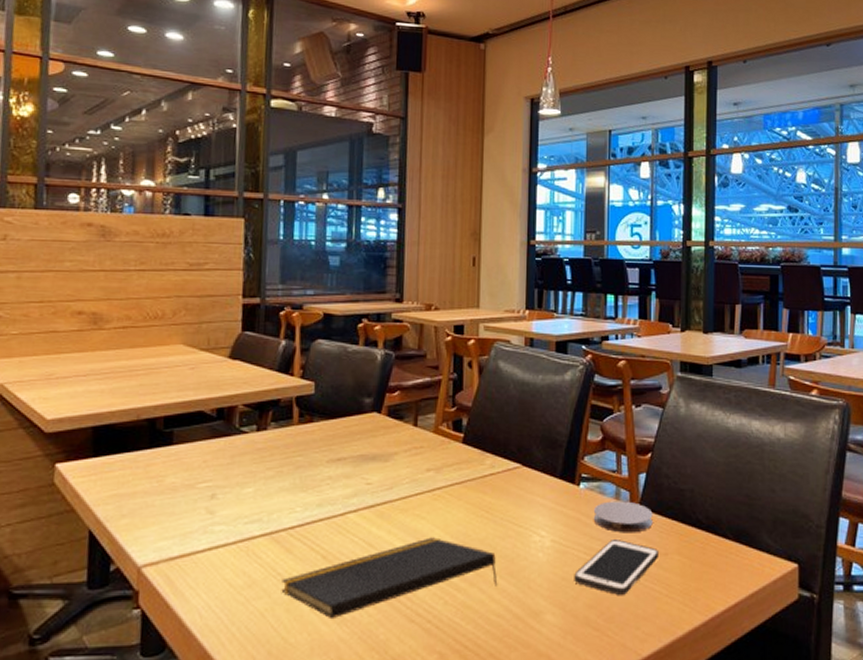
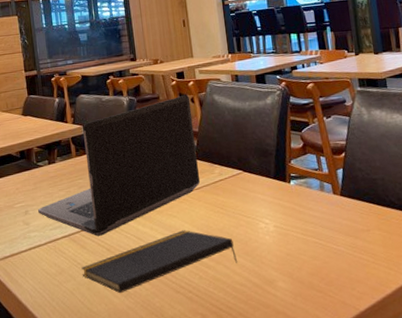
laptop computer: none [231,356,467,537] -> present [38,94,201,236]
cell phone: present [574,538,658,595] -> none [296,221,362,264]
coaster: present [593,501,653,533] -> none [304,191,354,217]

